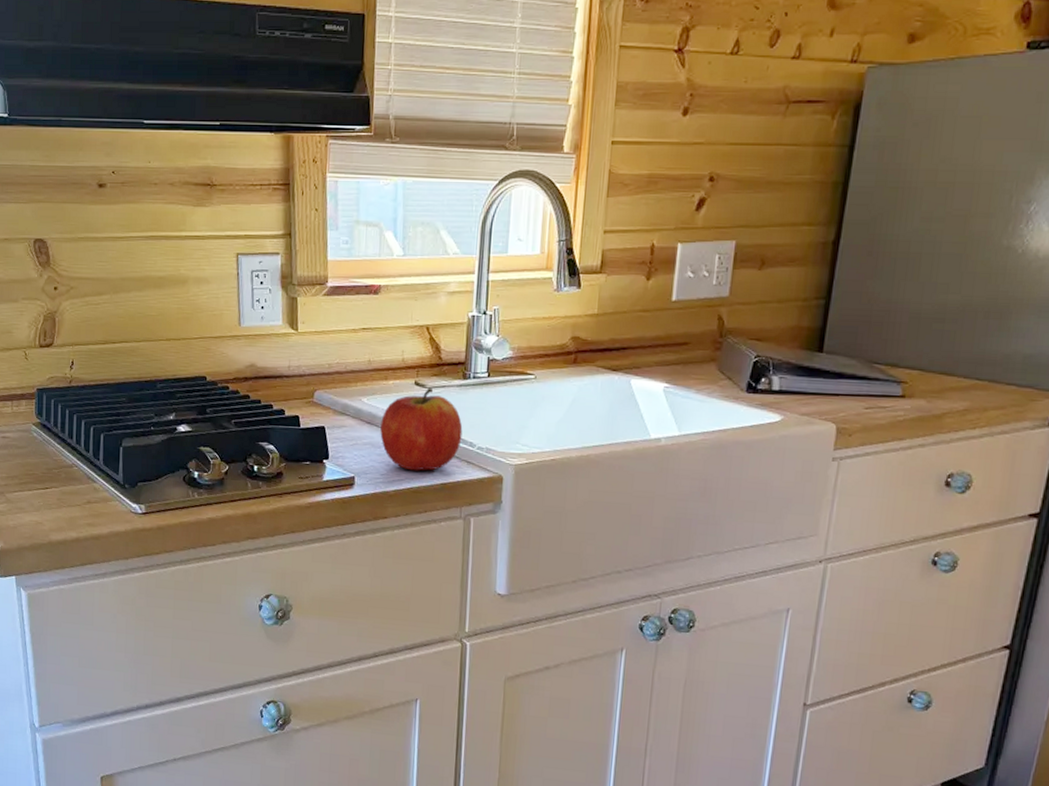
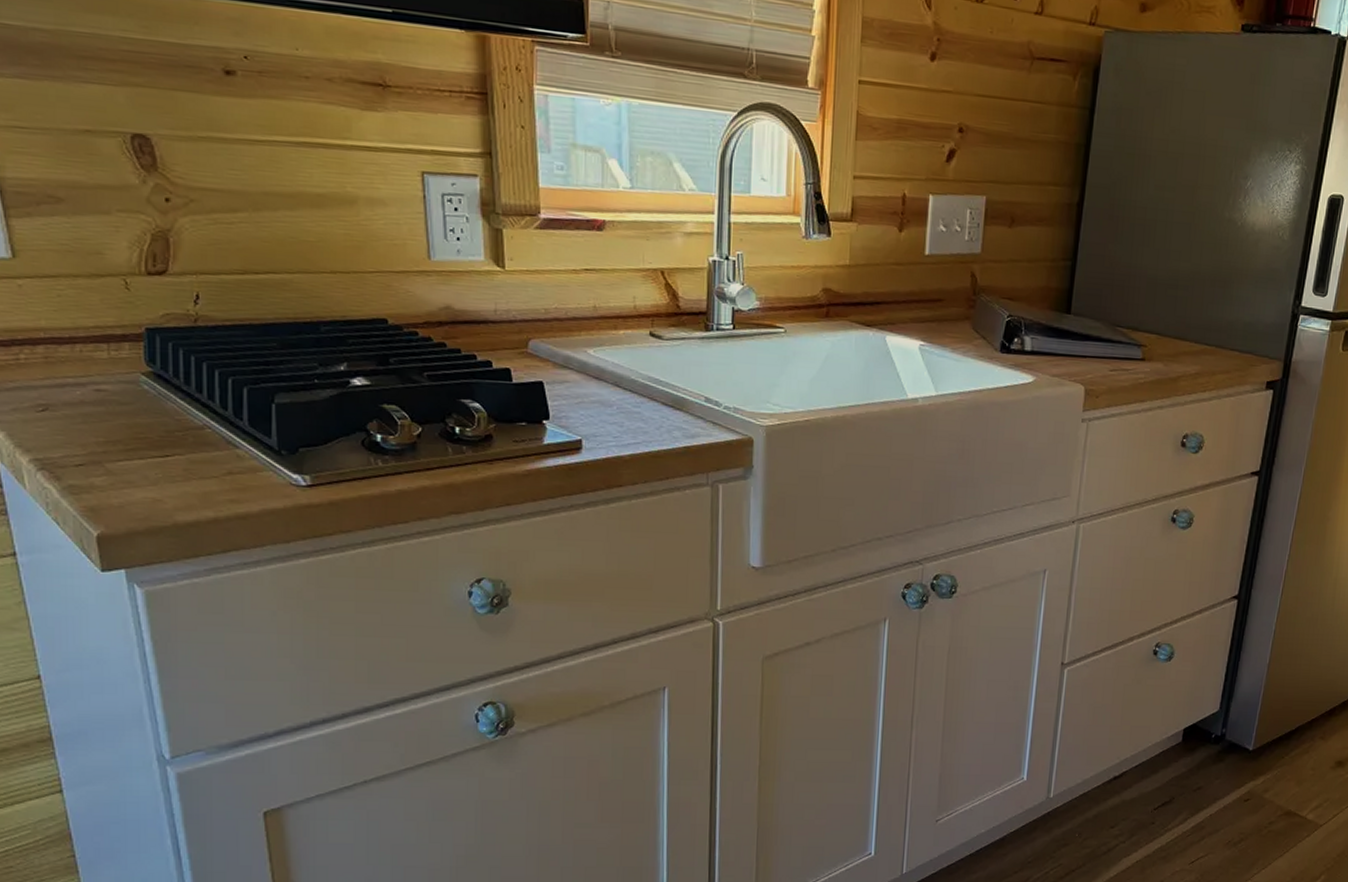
apple: present [380,387,463,471] -> none [611,339,707,433]

